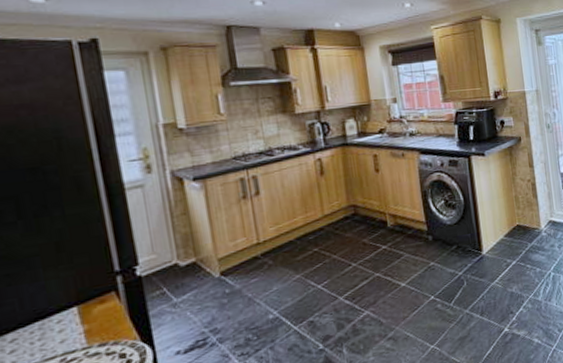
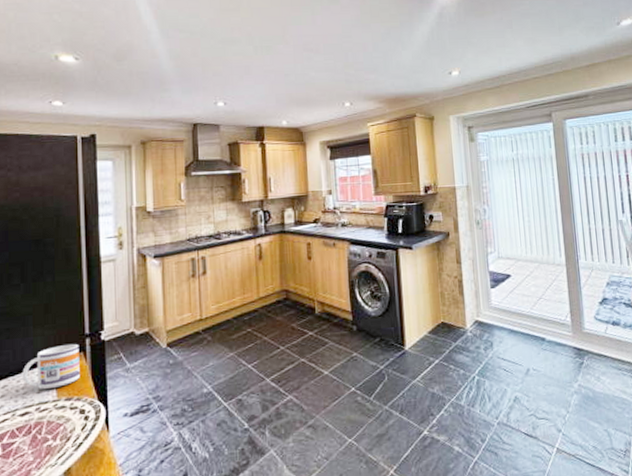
mug: none [35,283,115,338] -> present [22,343,80,389]

